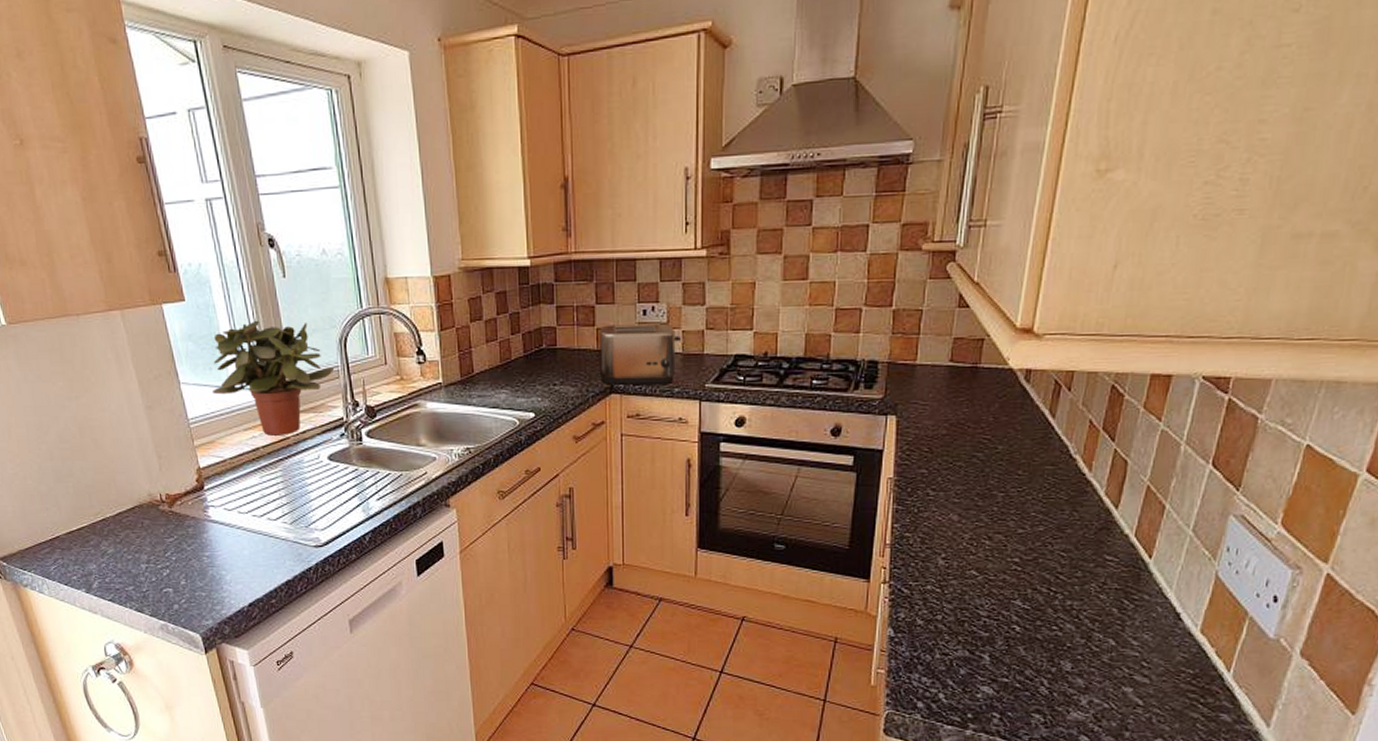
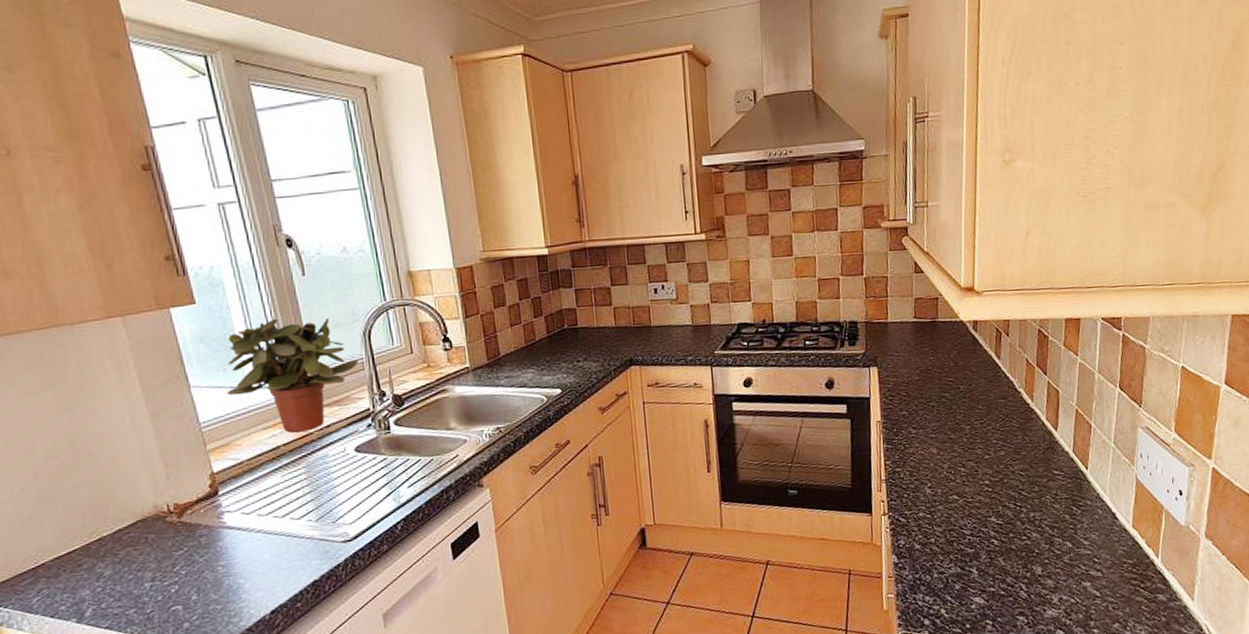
toaster: present [599,323,681,385] -> none [616,300,690,358]

